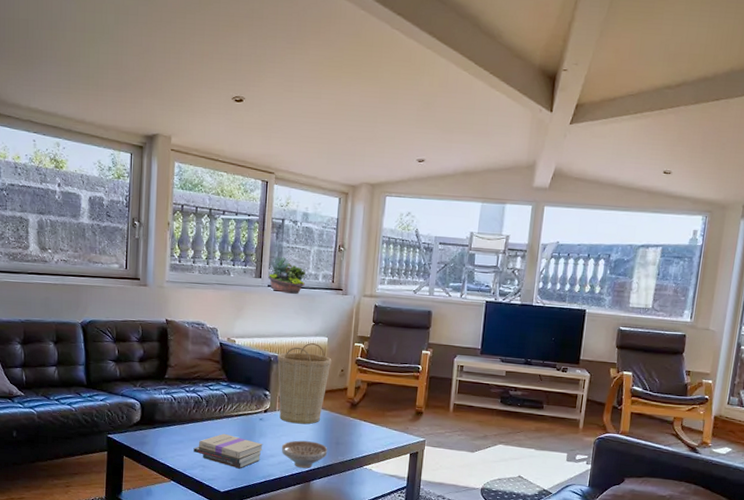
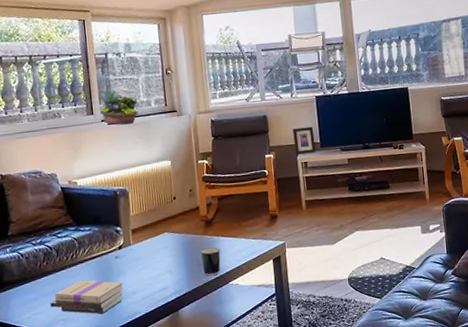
basket: present [277,343,332,425] -> none [123,169,179,255]
decorative bowl: present [281,440,328,468] -> none [142,268,191,299]
mug: none [340,429,361,457] -> present [200,247,221,276]
picture frame: none [453,329,477,358] -> present [293,126,316,155]

